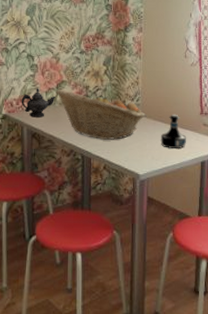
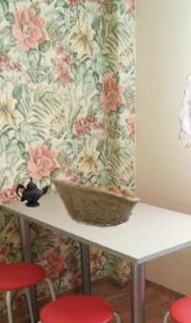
tequila bottle: present [160,114,187,149] -> none [156,198,182,232]

